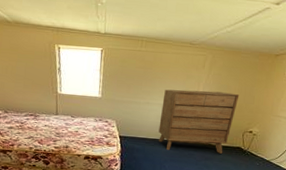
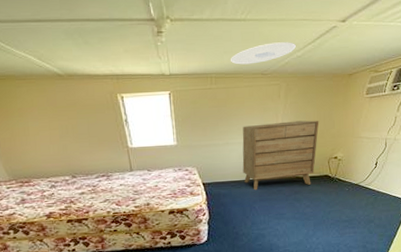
ceiling light: none [162,16,228,34] -> present [230,42,297,65]

